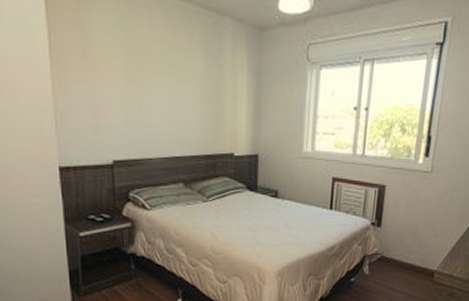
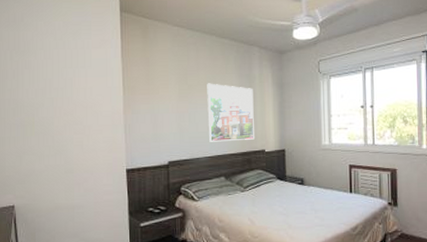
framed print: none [163,62,223,141] -> present [207,83,254,142]

